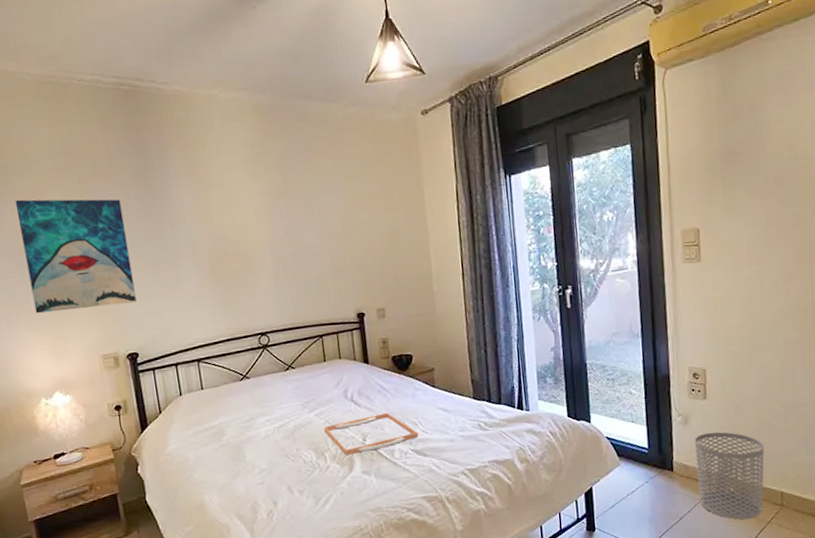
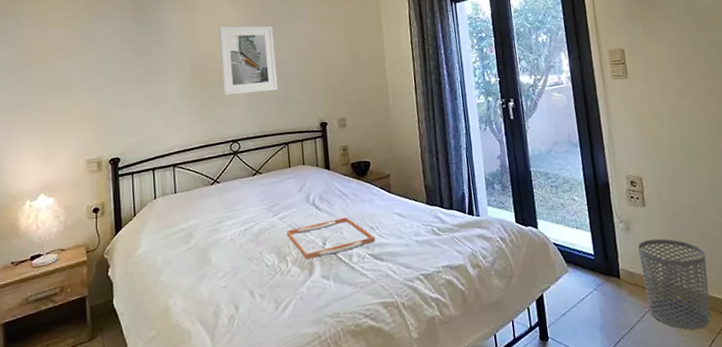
wall art: present [14,199,137,314] -> none [27,21,123,121]
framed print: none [237,203,309,284] -> present [219,25,278,96]

